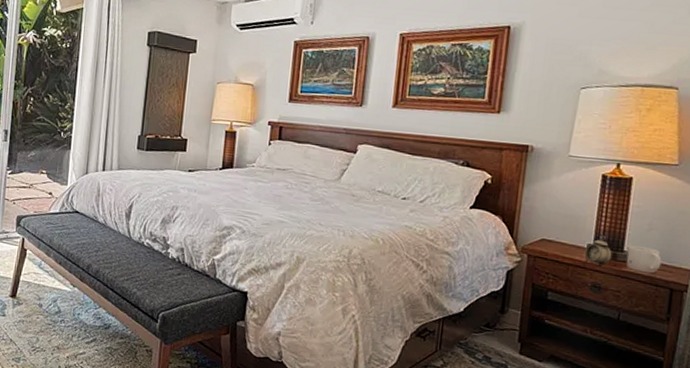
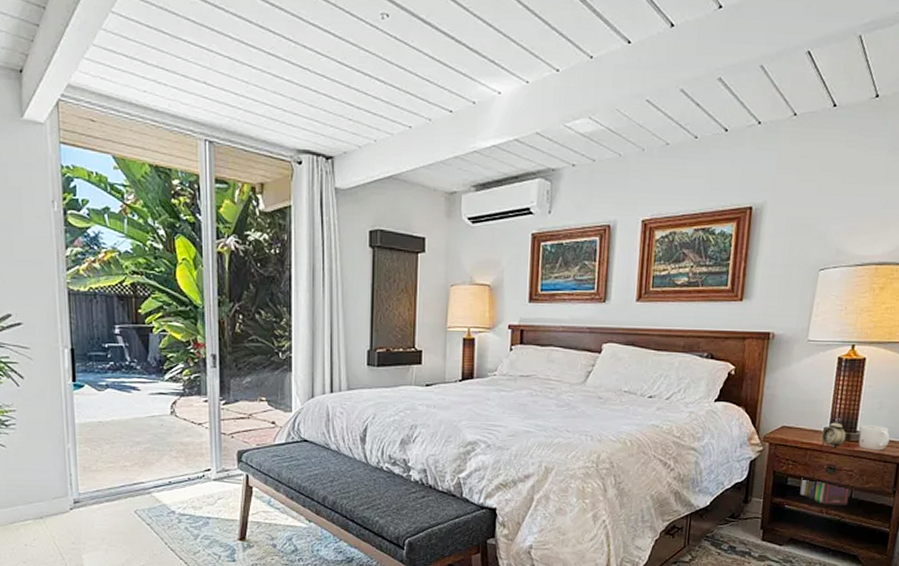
books: none [561,293,618,327] -> present [800,477,851,505]

